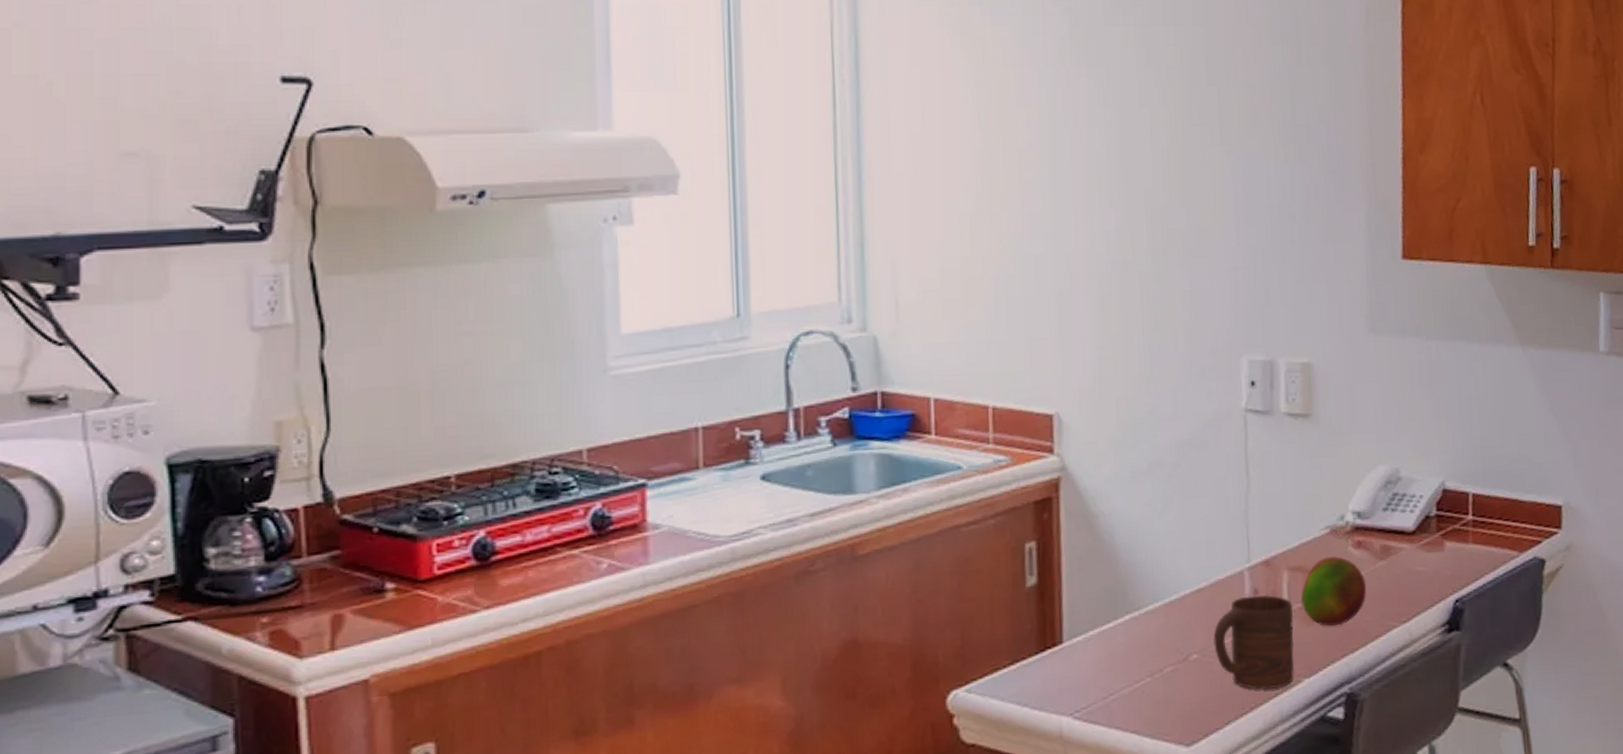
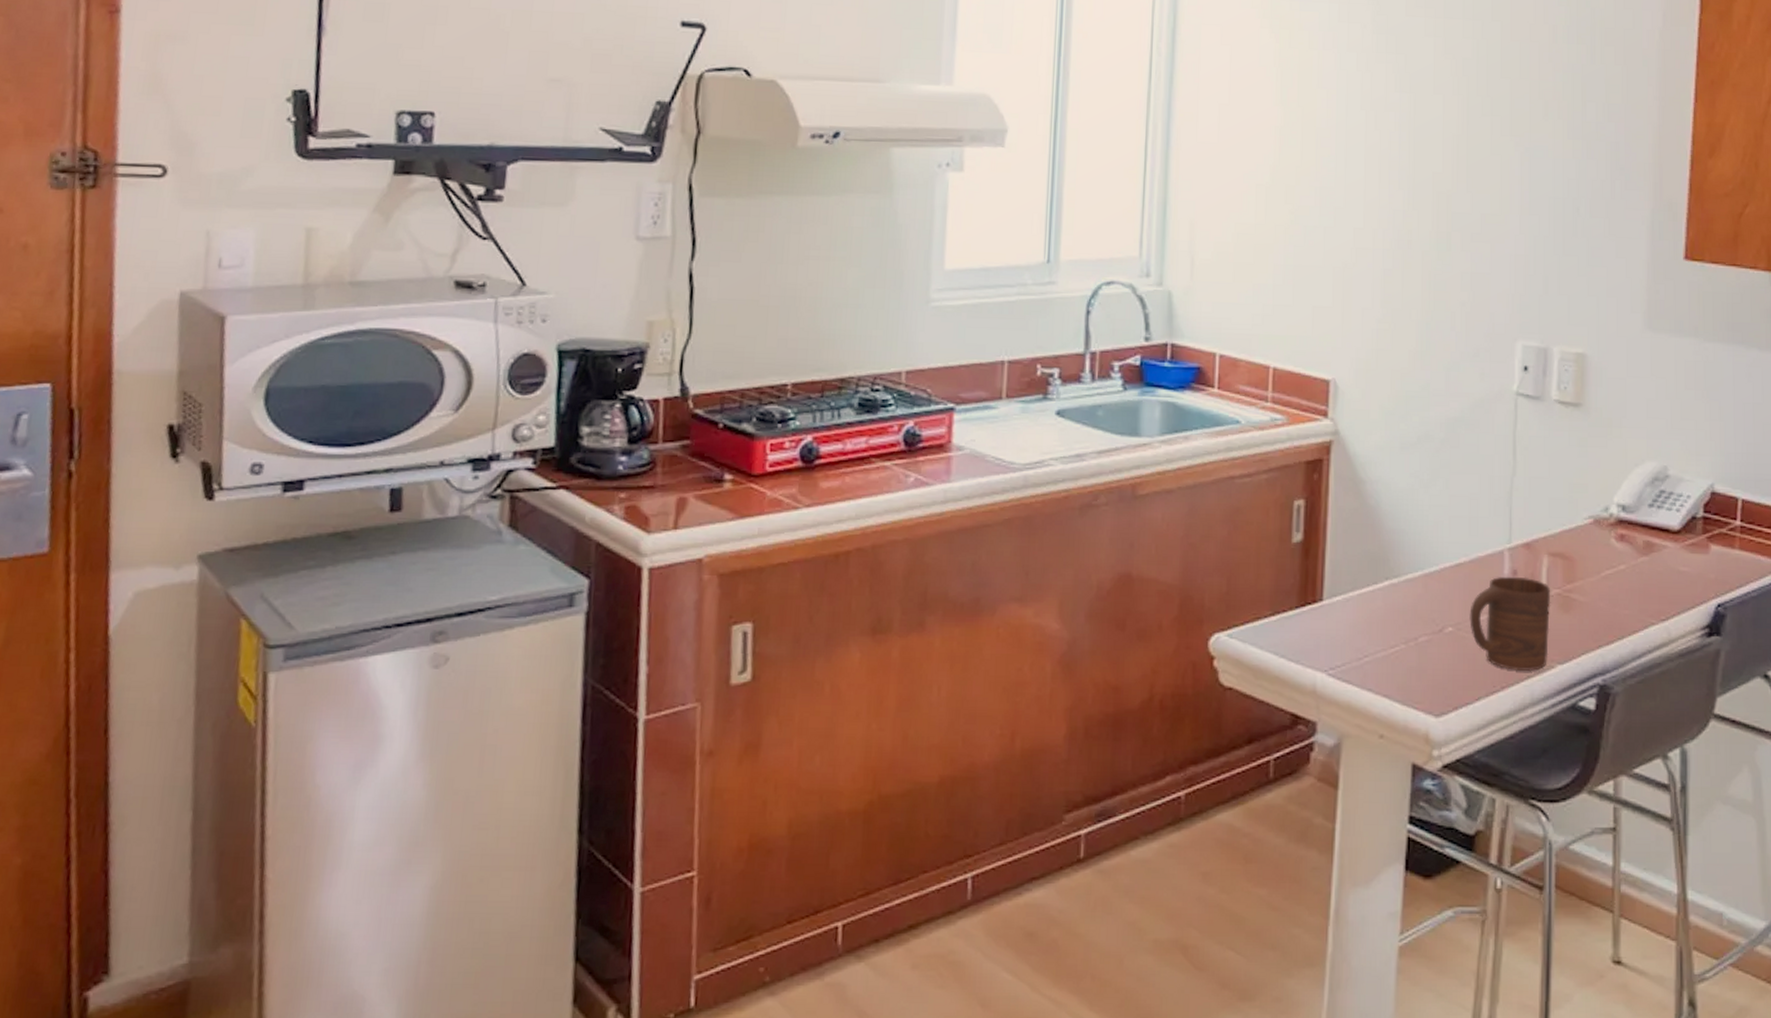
fruit: present [1301,555,1367,627] -> none [1560,545,1627,616]

